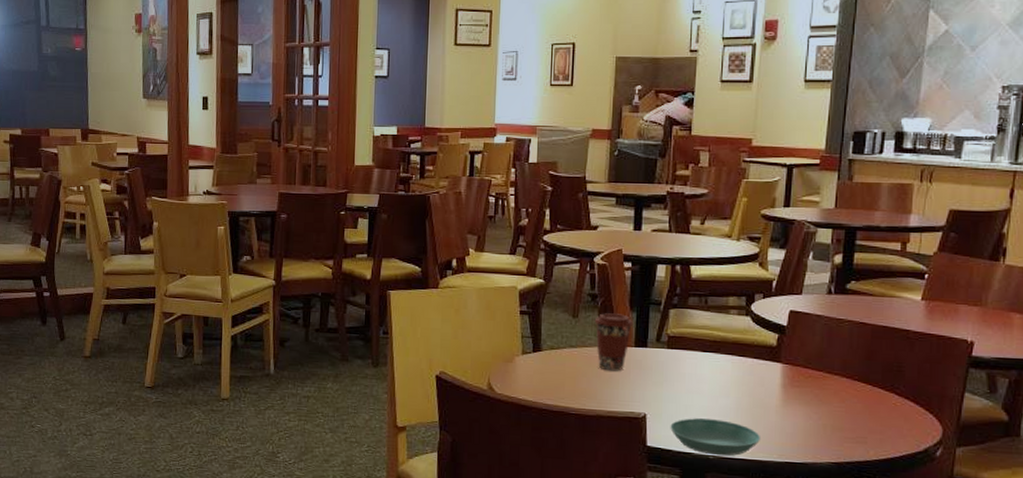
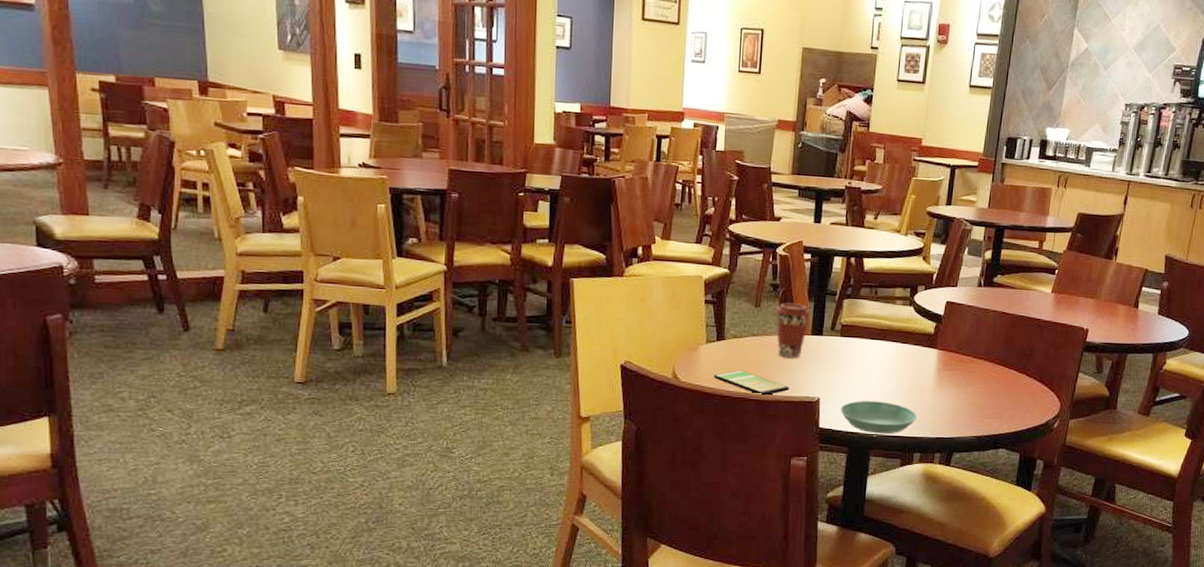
smartphone: none [530,382,612,410] -> present [713,370,789,396]

